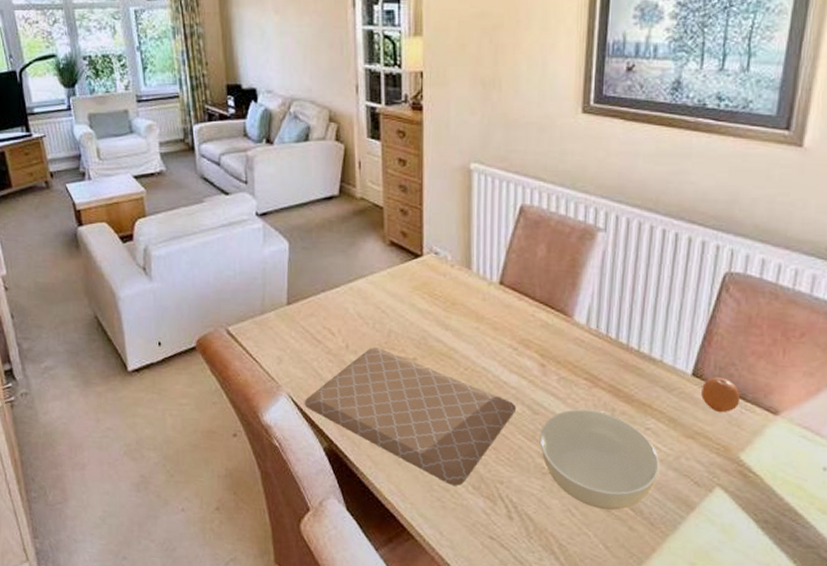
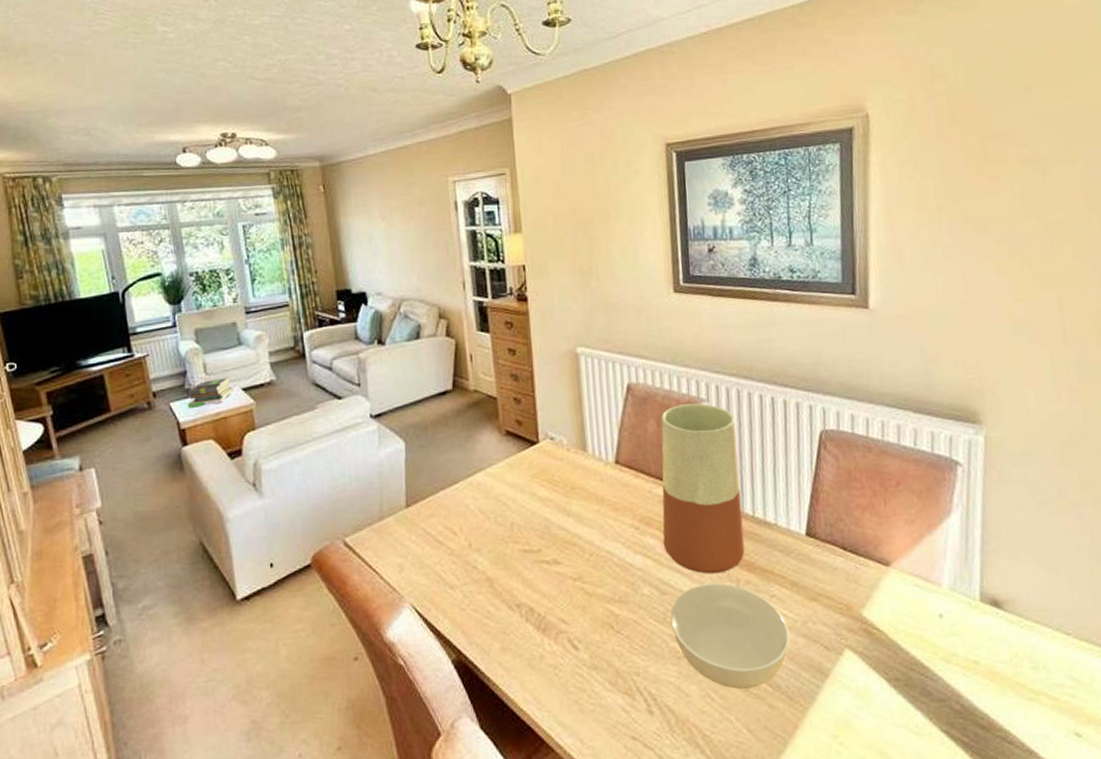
books: none [82,164,125,190] -> present [187,377,234,408]
placemat: present [304,347,515,486] -> none [428,543,644,684]
vase: none [540,232,633,401] -> present [661,403,745,574]
fruit: present [701,377,741,412] -> none [817,534,854,570]

